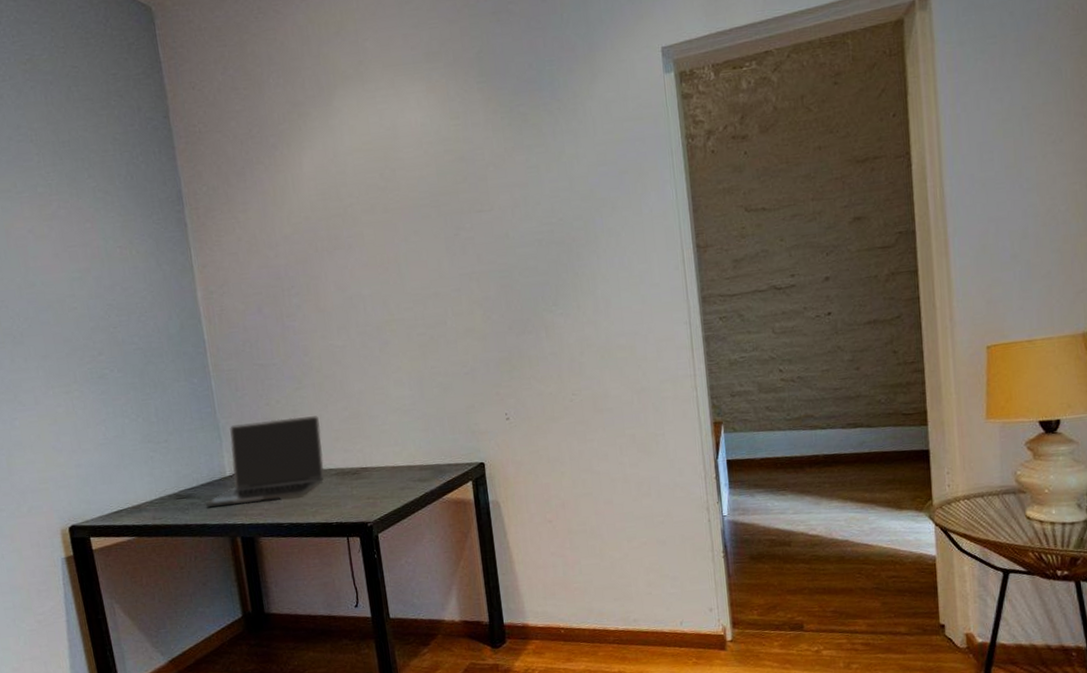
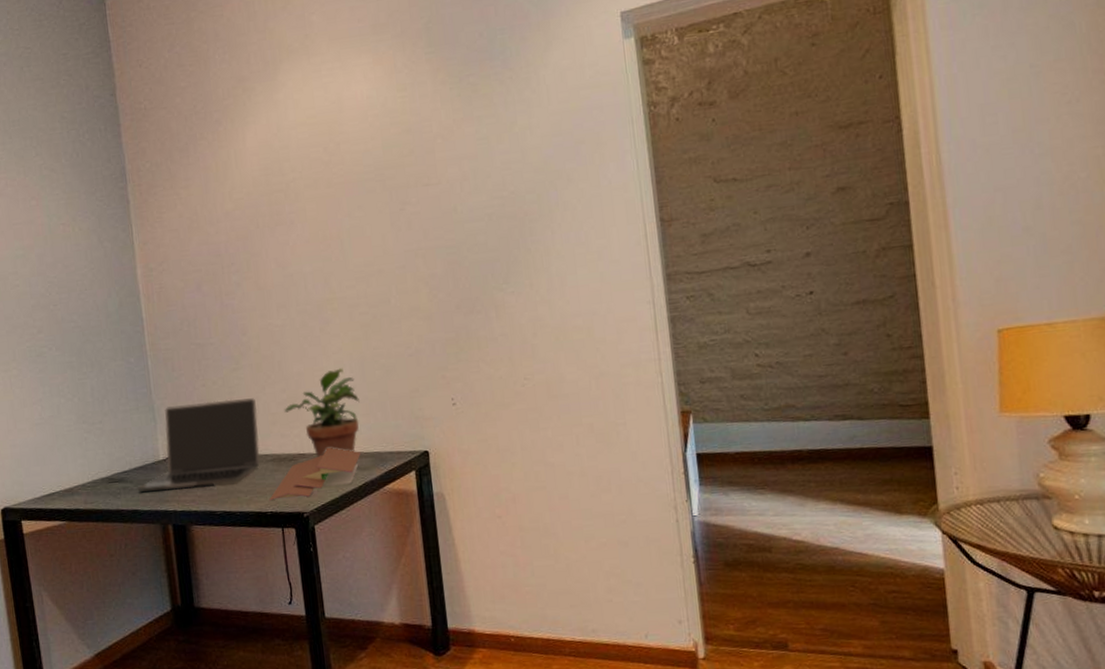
papers: none [334,461,421,513] -> present [269,447,362,501]
potted plant: none [346,386,419,470] -> present [284,368,360,457]

